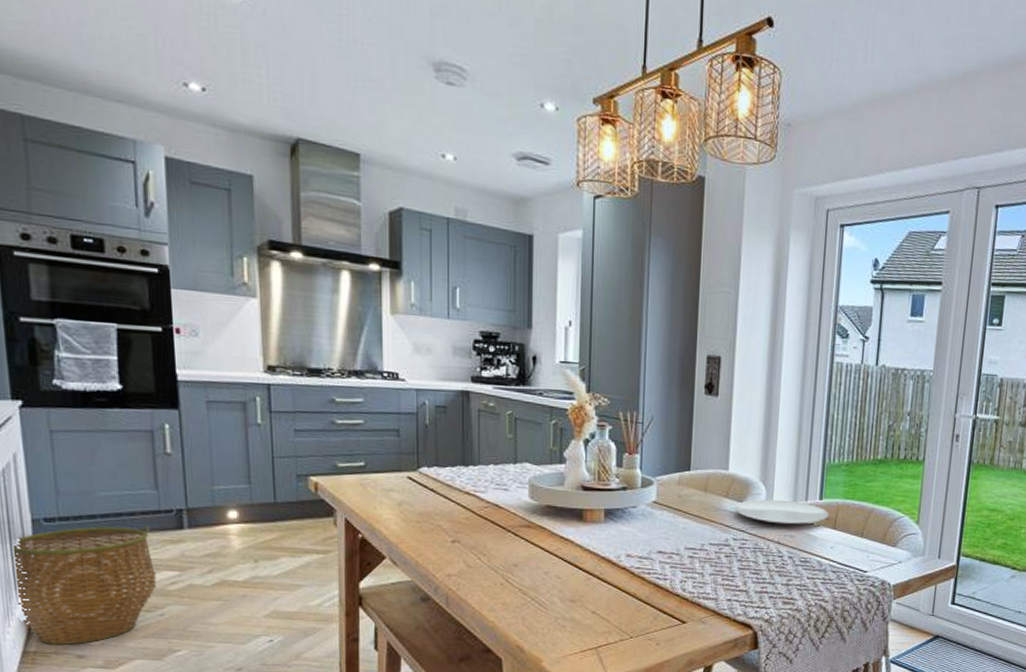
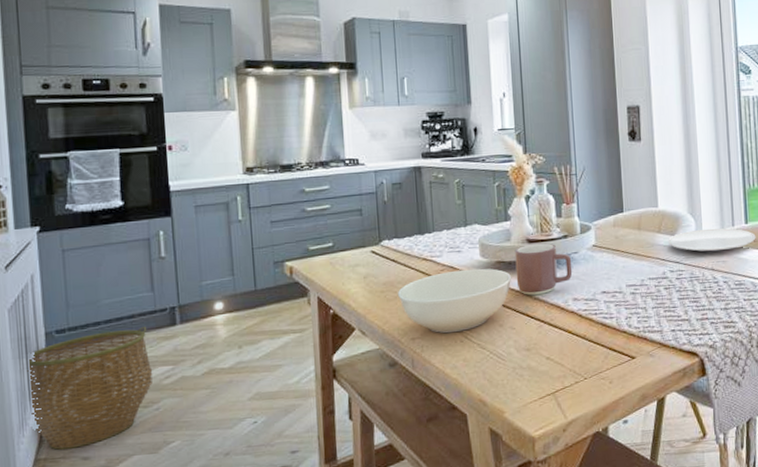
bowl: none [434,509,562,574] -> present [397,268,512,333]
mug: none [566,491,629,546] -> present [514,243,573,295]

